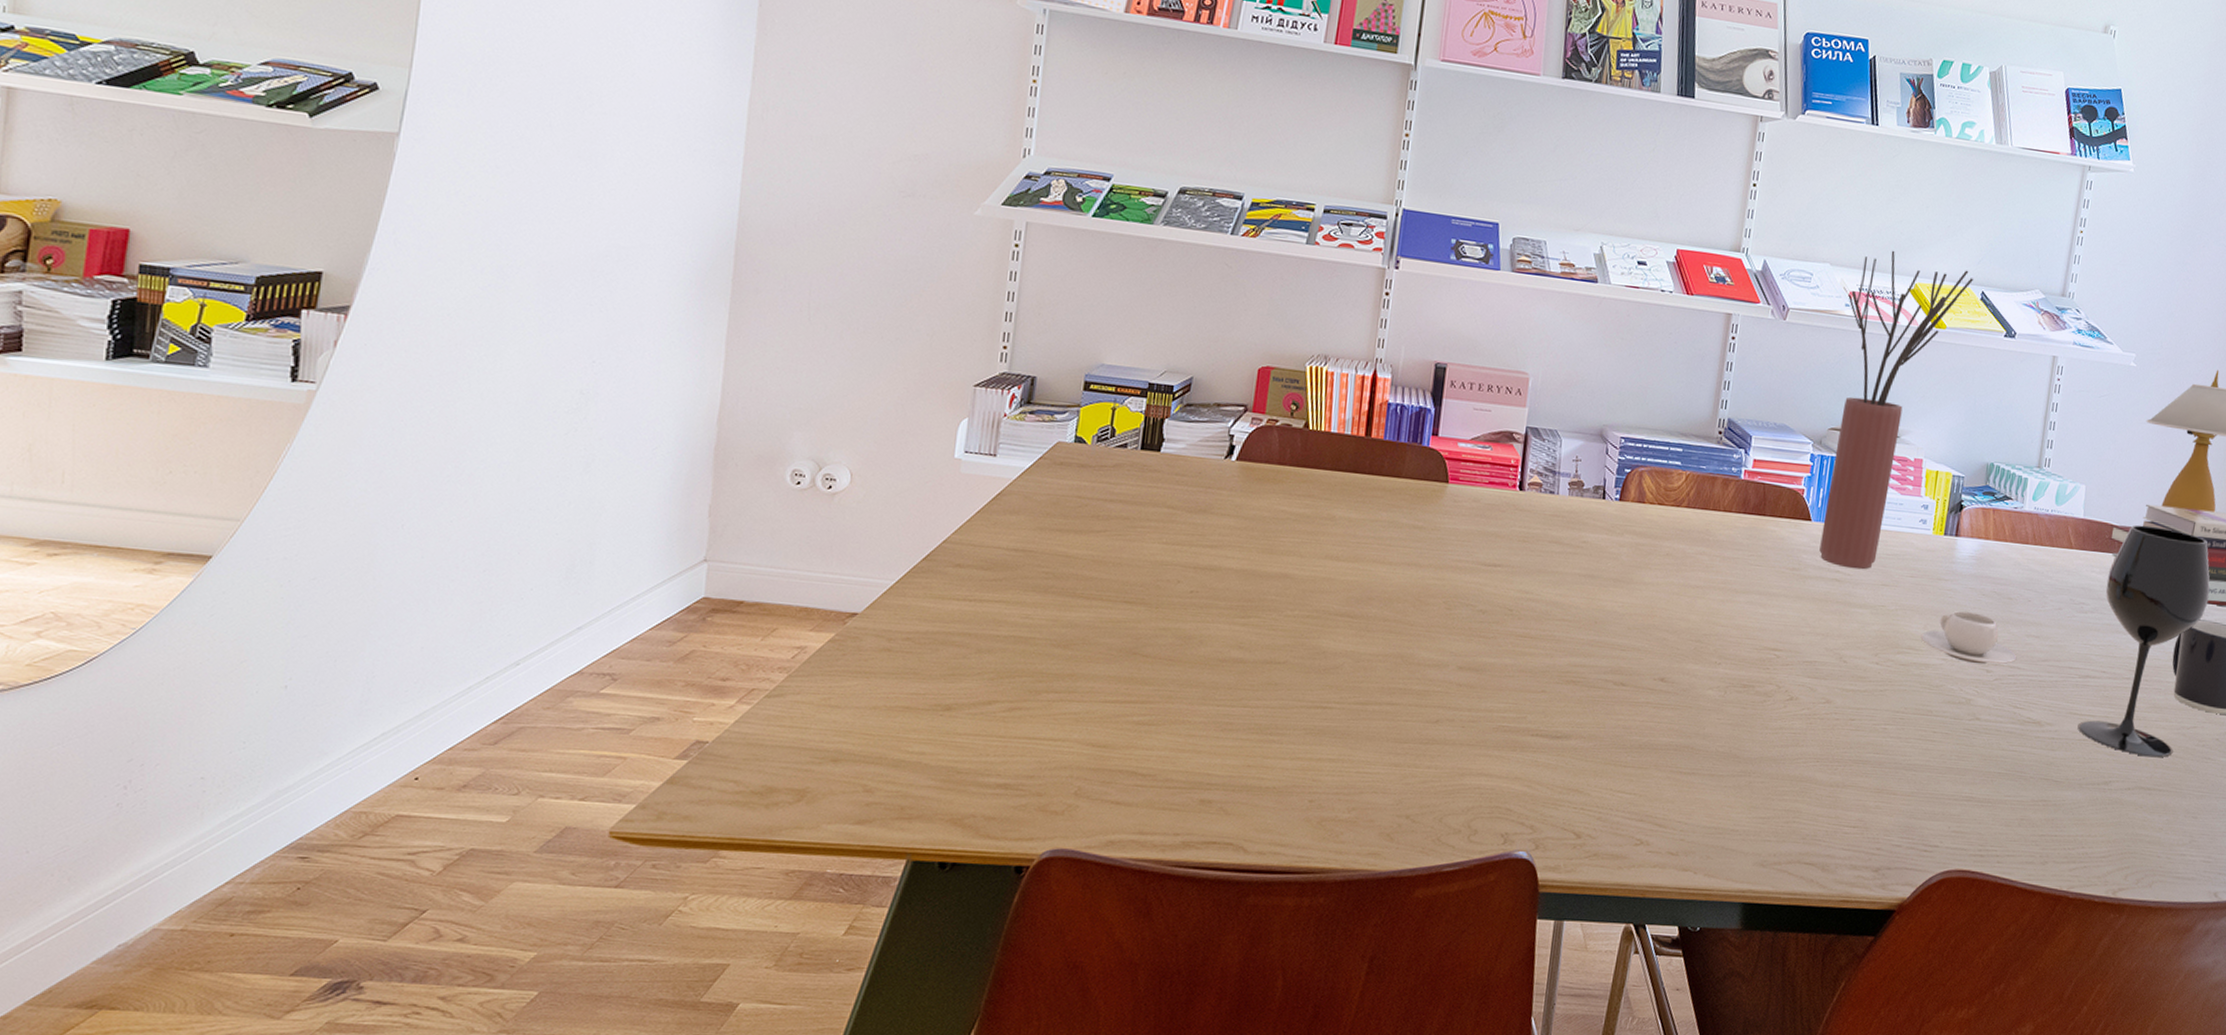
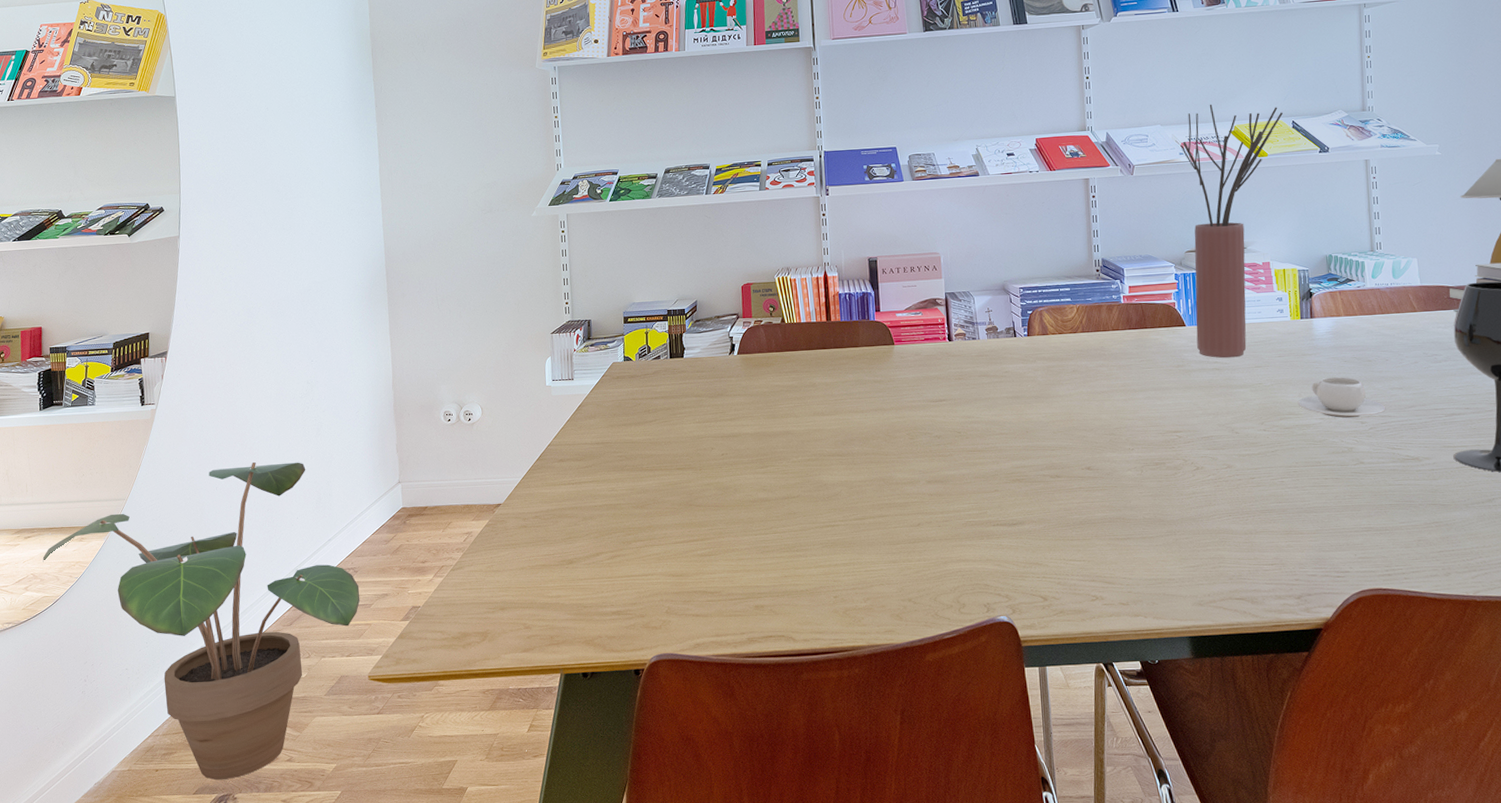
potted plant: none [75,495,616,959] -> present [42,461,360,780]

